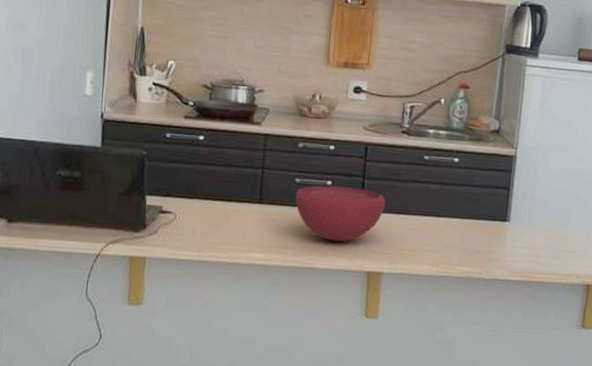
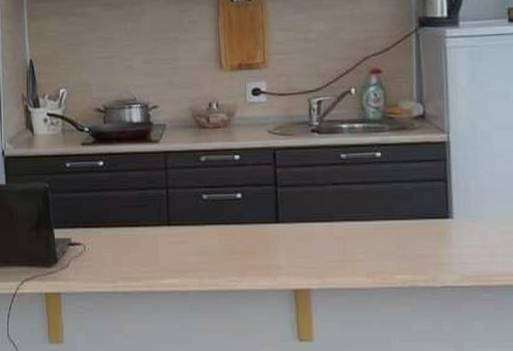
bowl: present [295,185,385,242] -> none [204,198,304,259]

